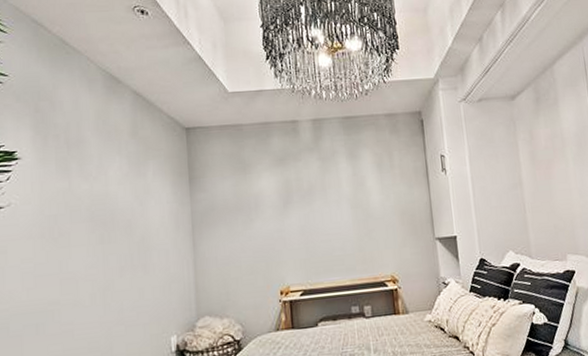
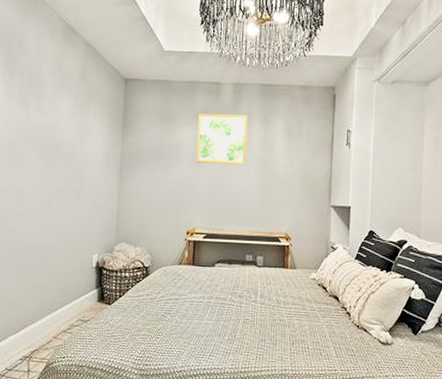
wall art: none [276,153,337,212] -> present [196,114,248,164]

